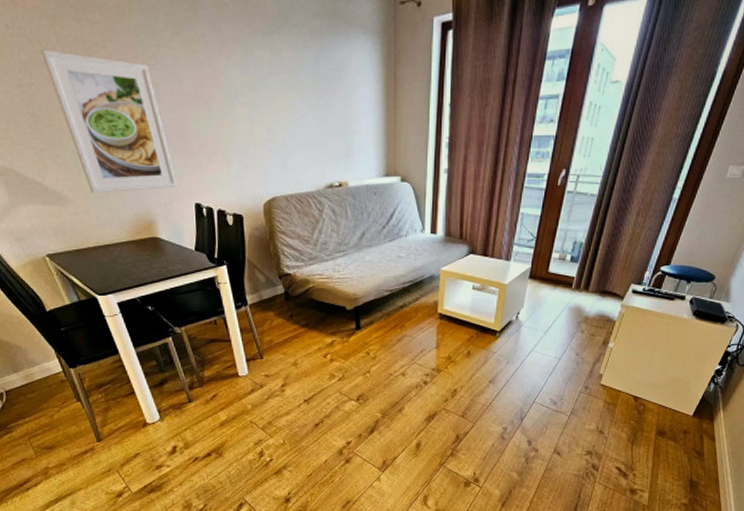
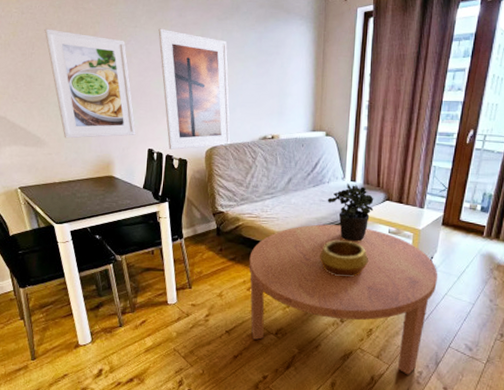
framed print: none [188,47,292,203] -> present [158,28,231,150]
coffee table: none [323,283,525,432] -> present [249,224,438,375]
decorative bowl: none [399,299,453,338] -> present [319,240,369,278]
potted plant: none [405,235,457,300] -> present [327,182,374,242]

